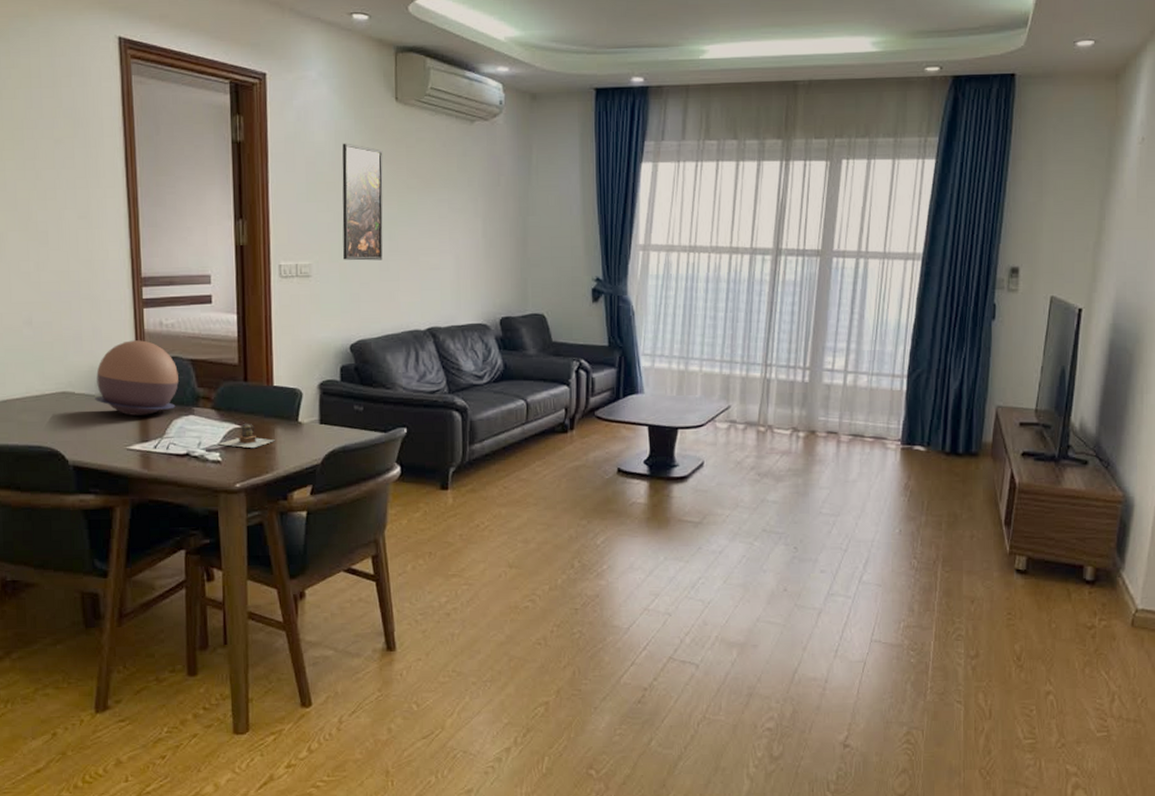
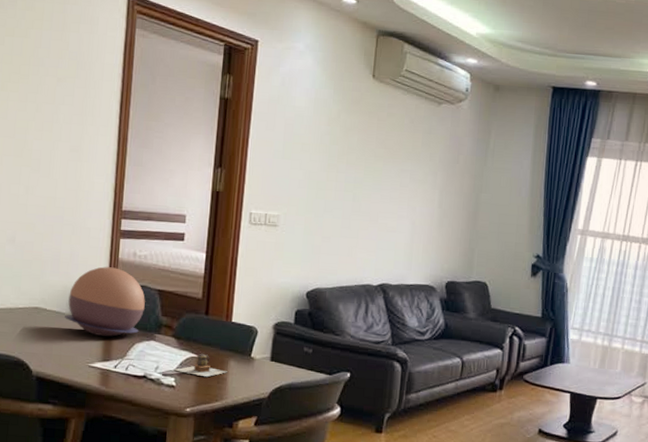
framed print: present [342,143,383,261] -> none [309,110,356,218]

